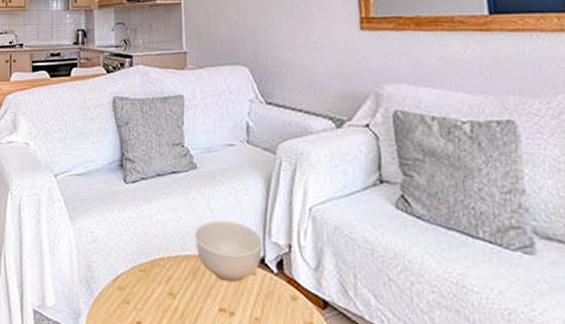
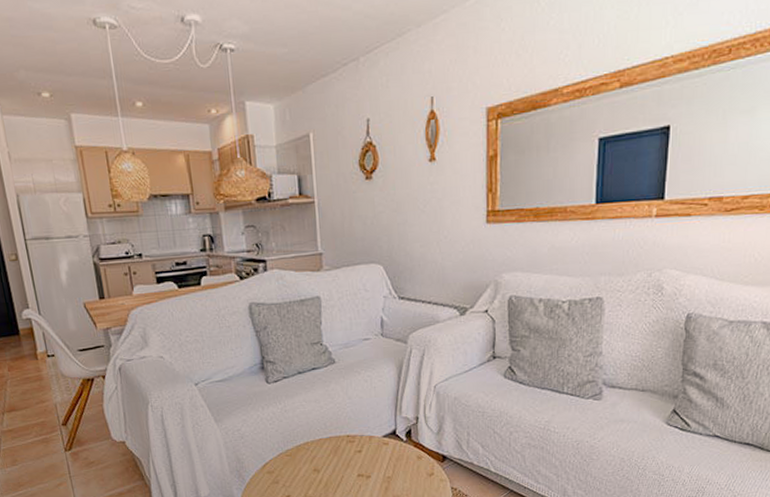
bowl: present [194,220,263,282] -> none [334,404,395,453]

